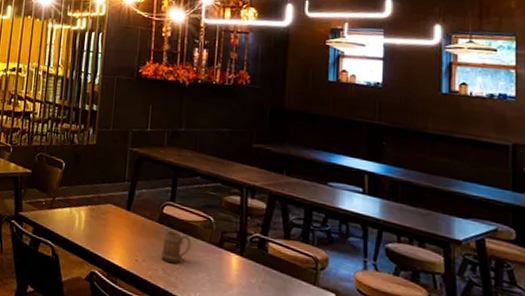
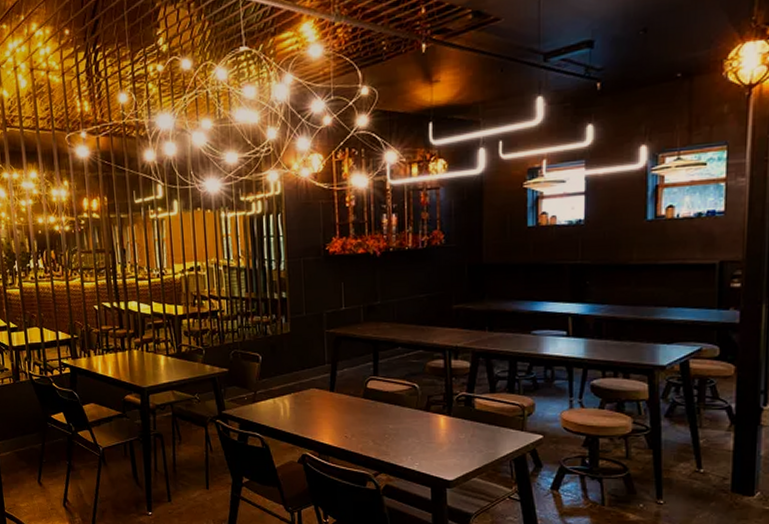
beer mug: present [161,230,192,264] -> none [370,403,399,434]

